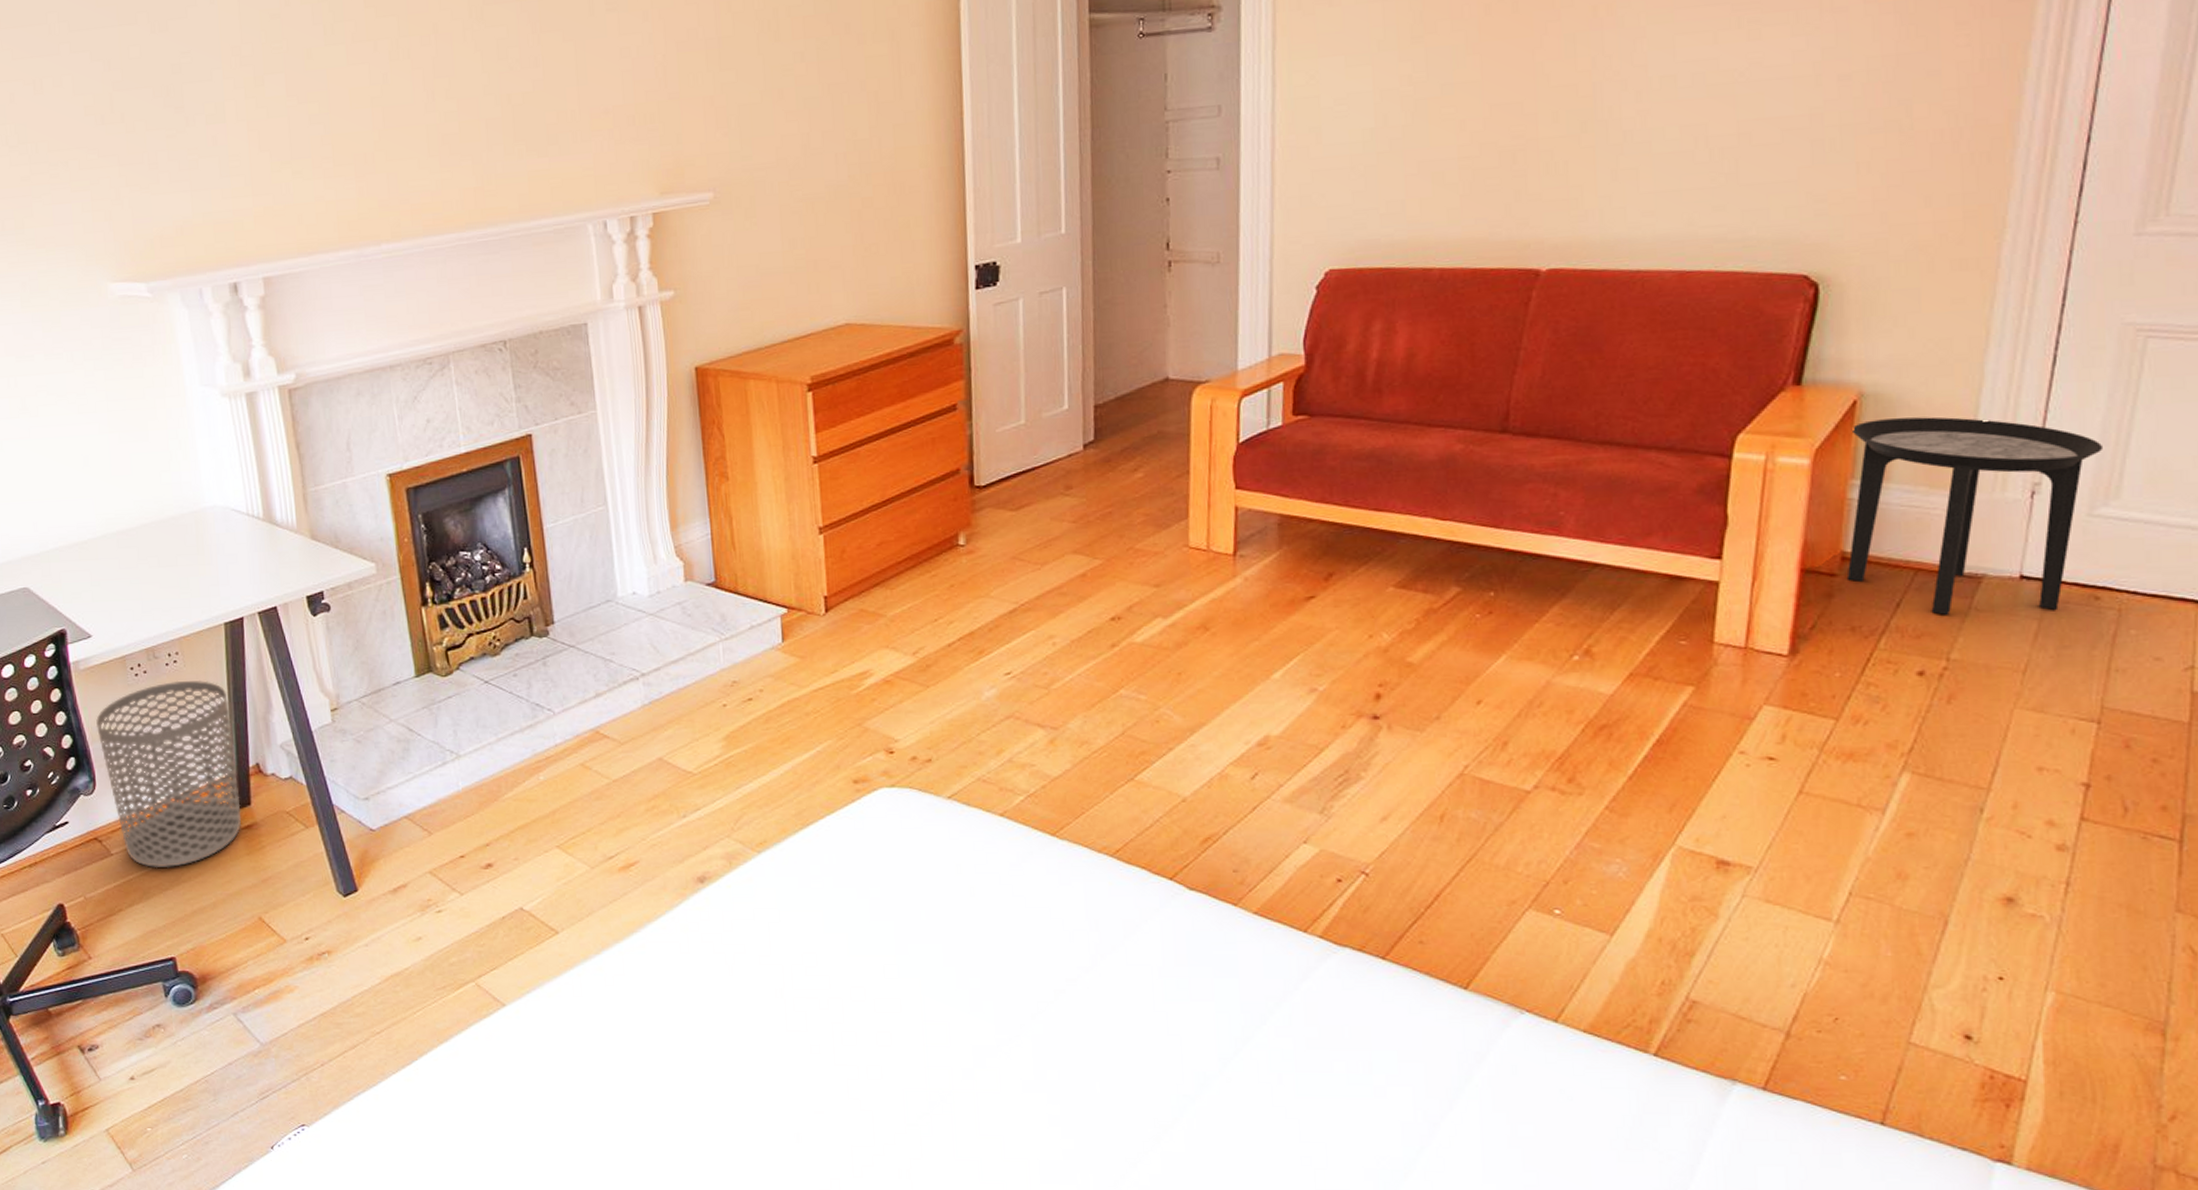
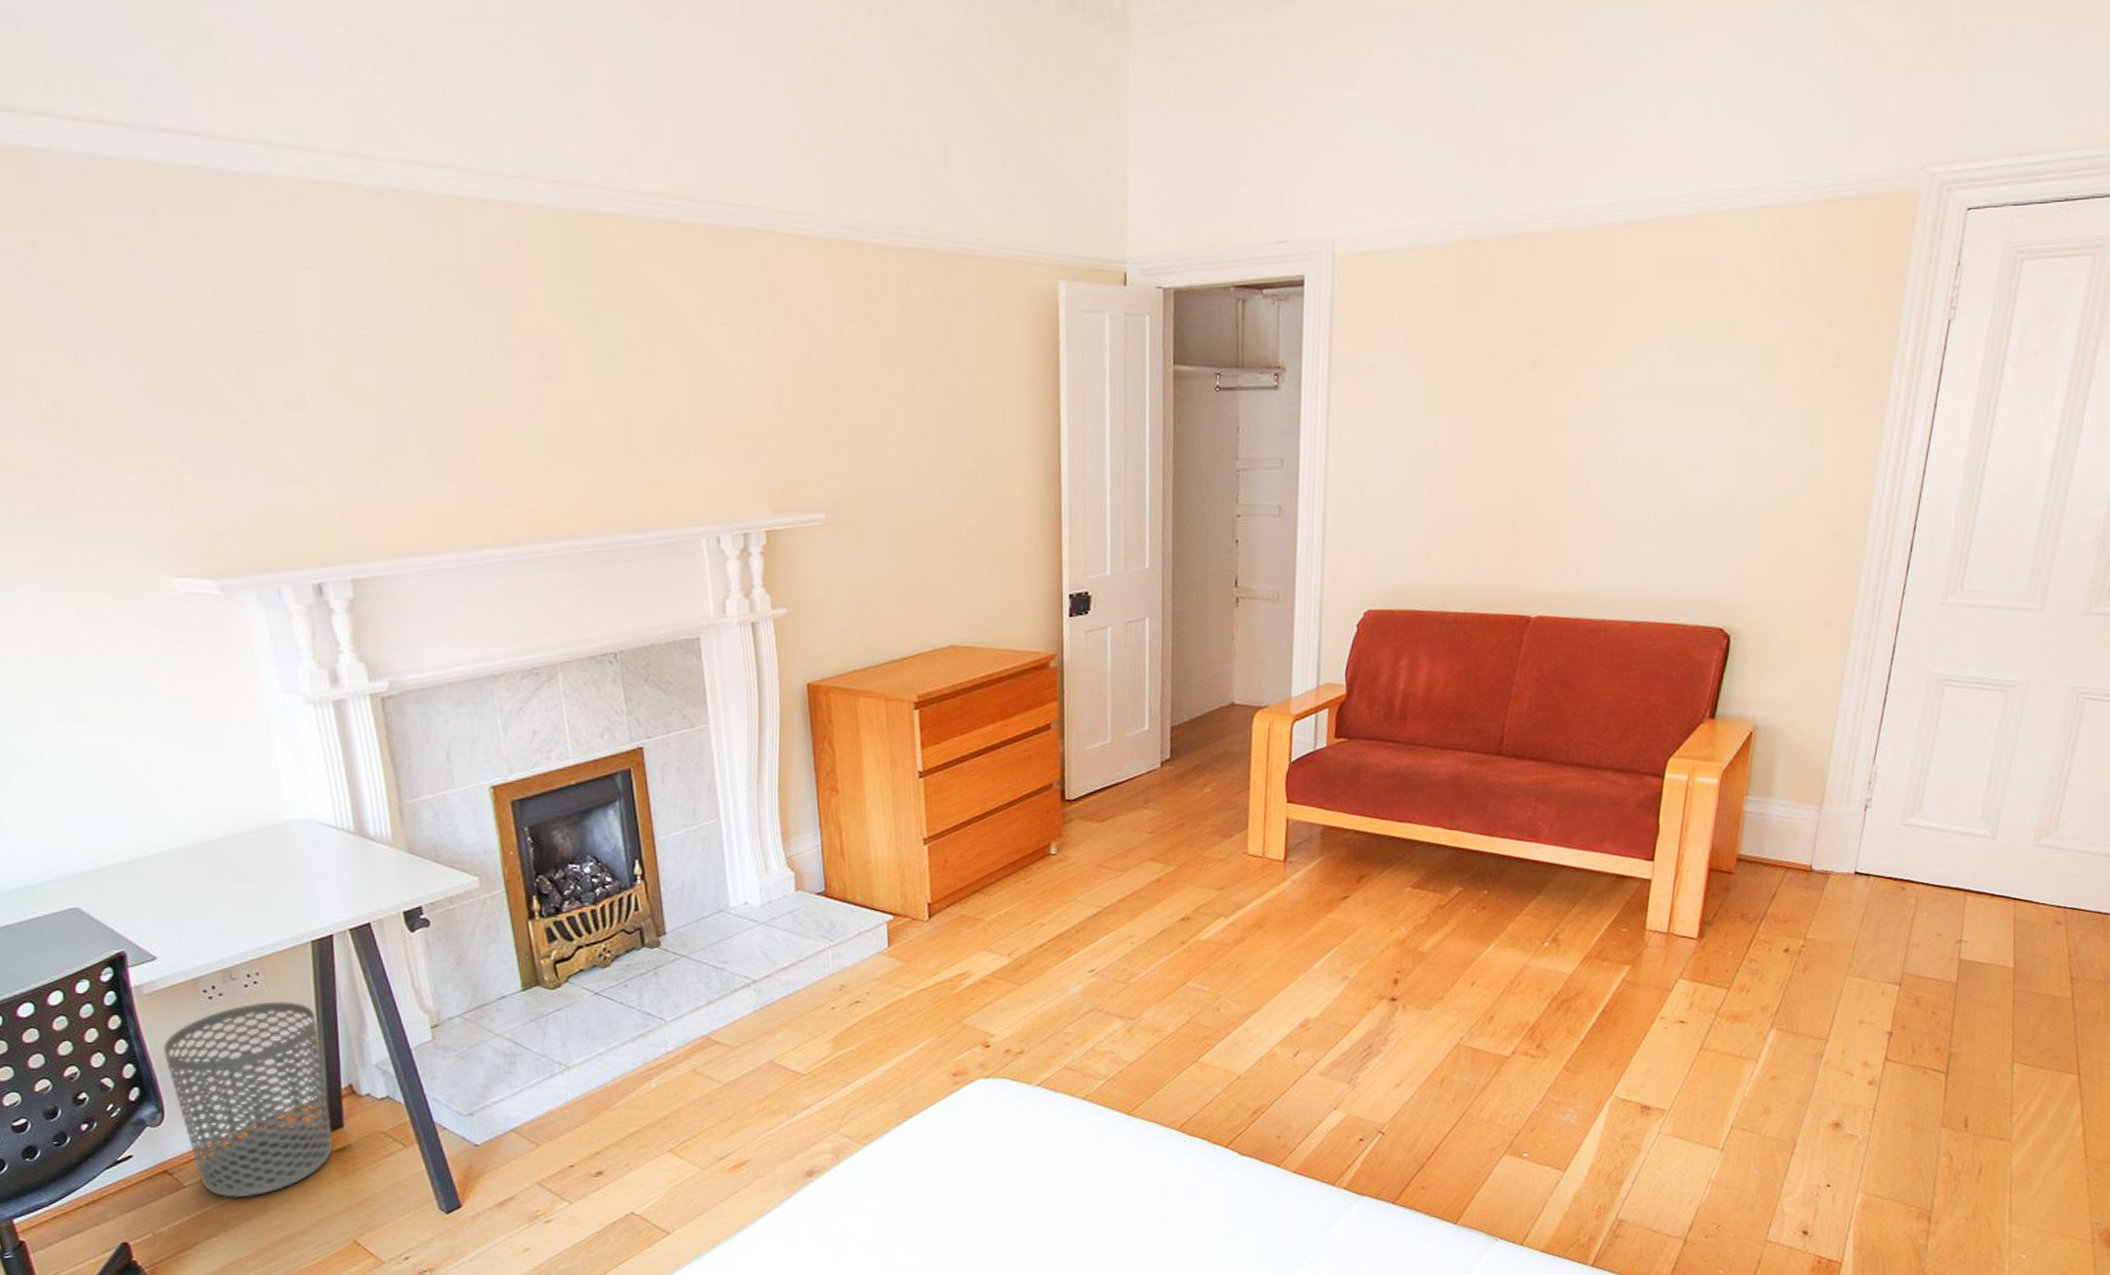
side table: present [1846,416,2102,615] -> none [1740,745,1912,904]

